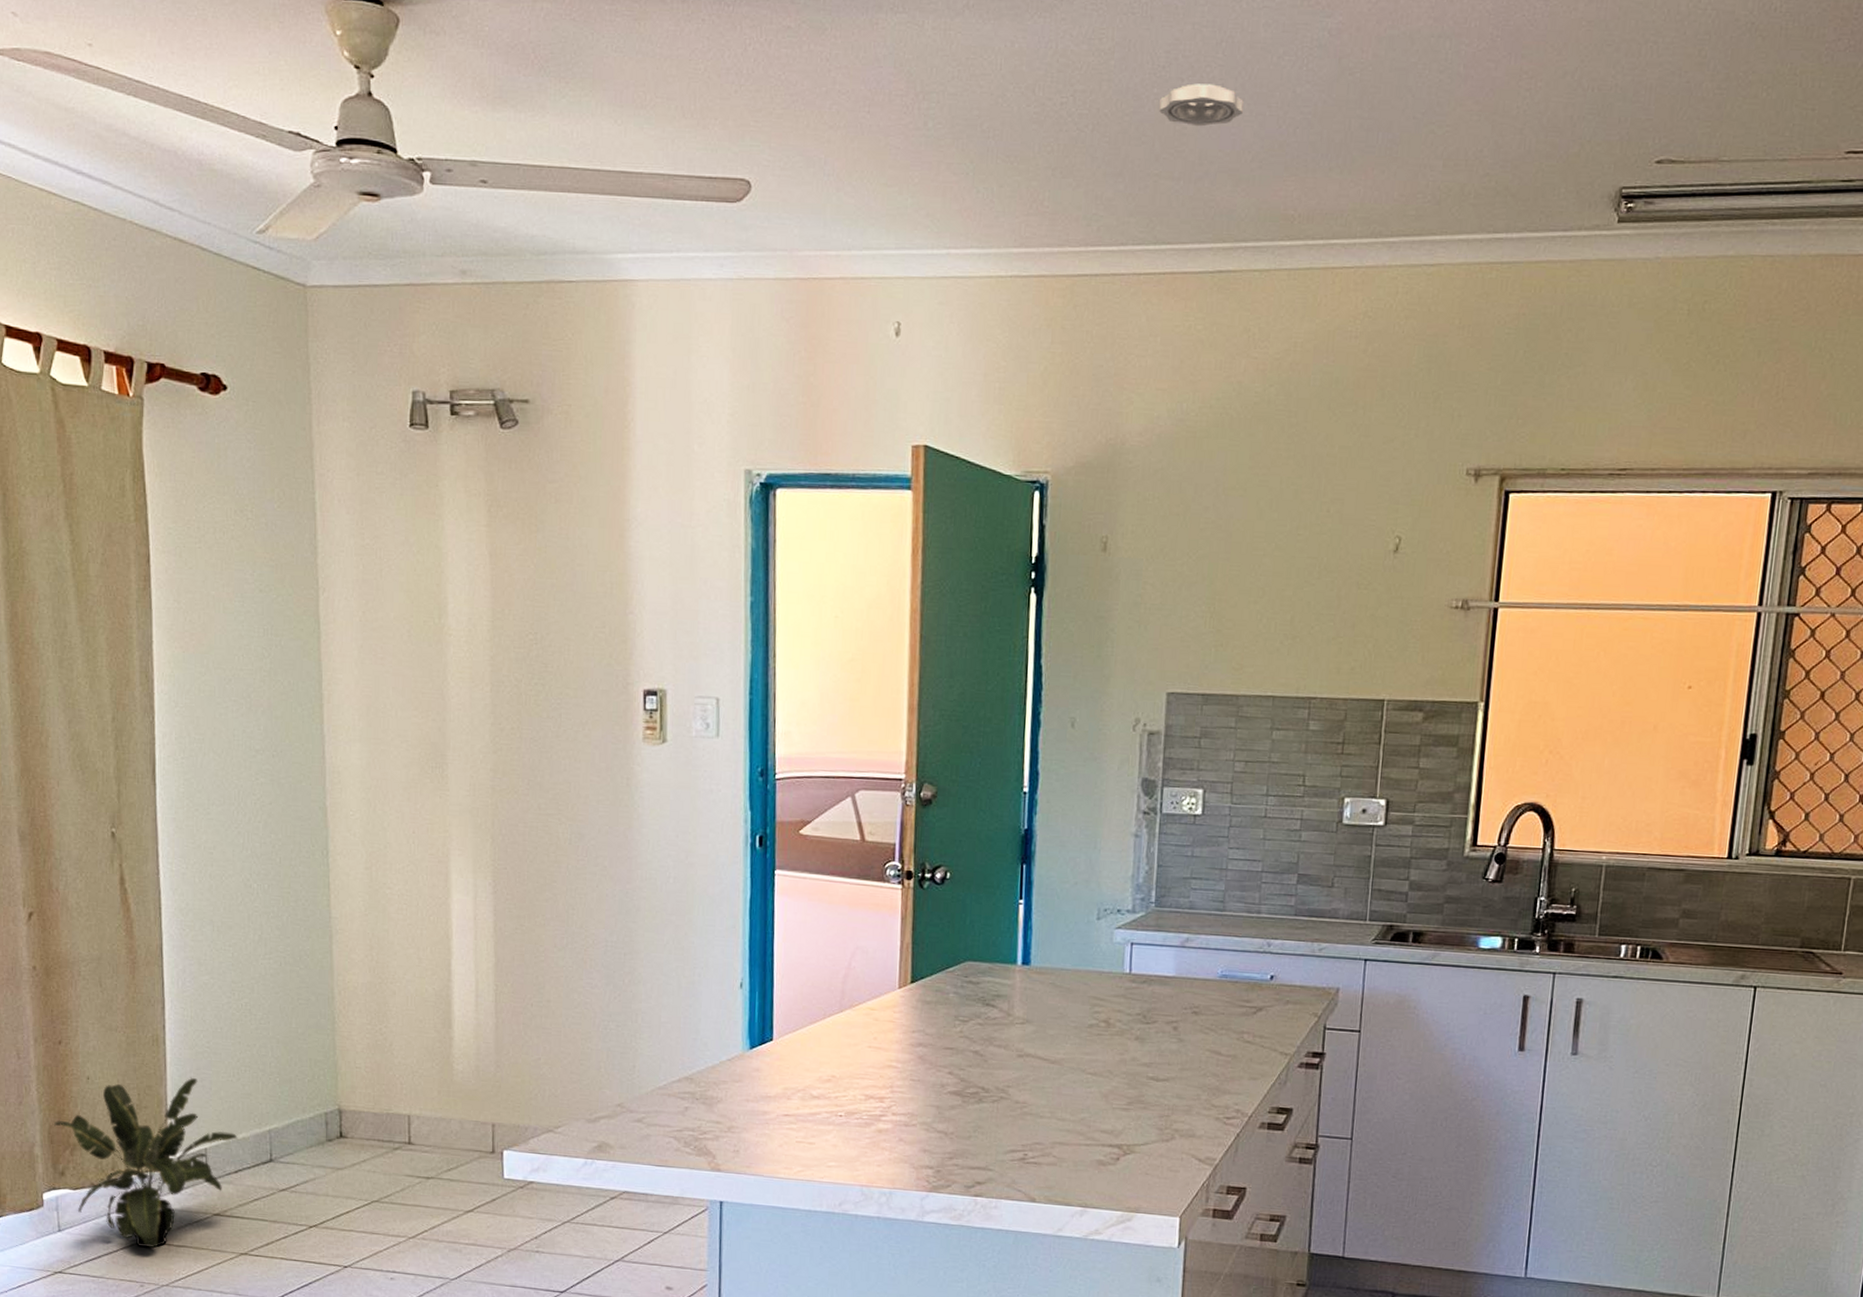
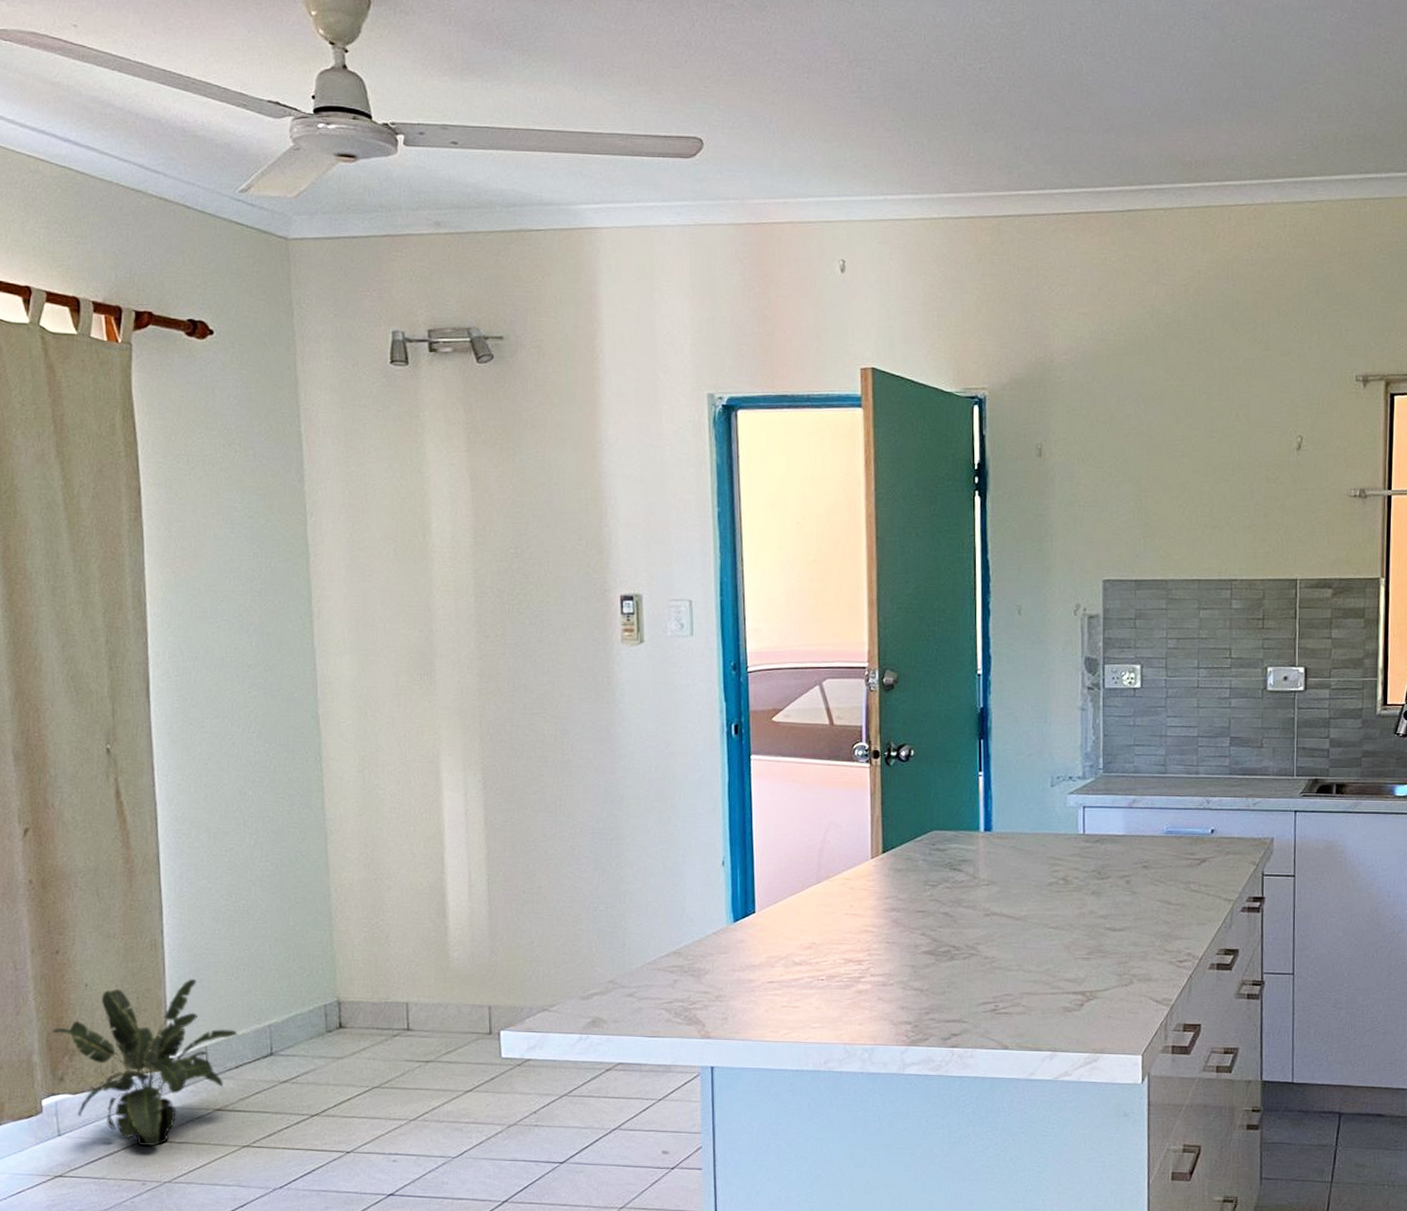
smoke detector: present [1159,83,1244,127] -> none [1067,50,1141,87]

